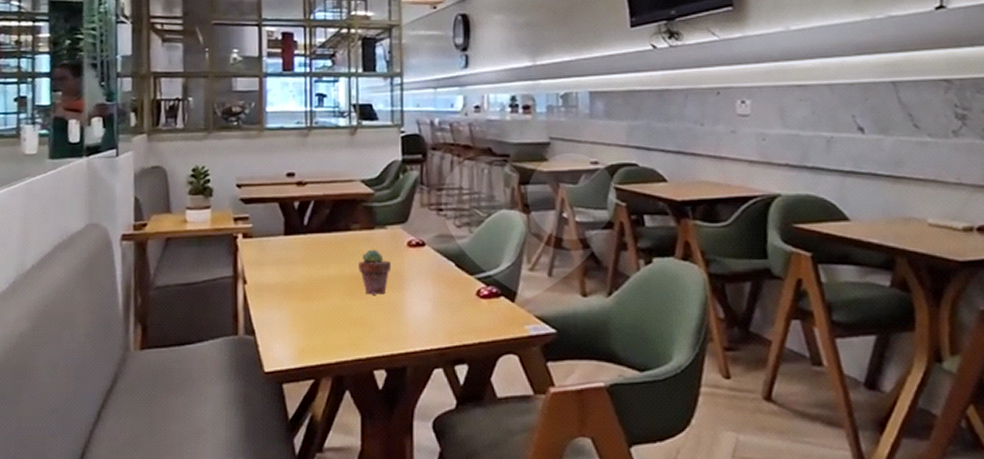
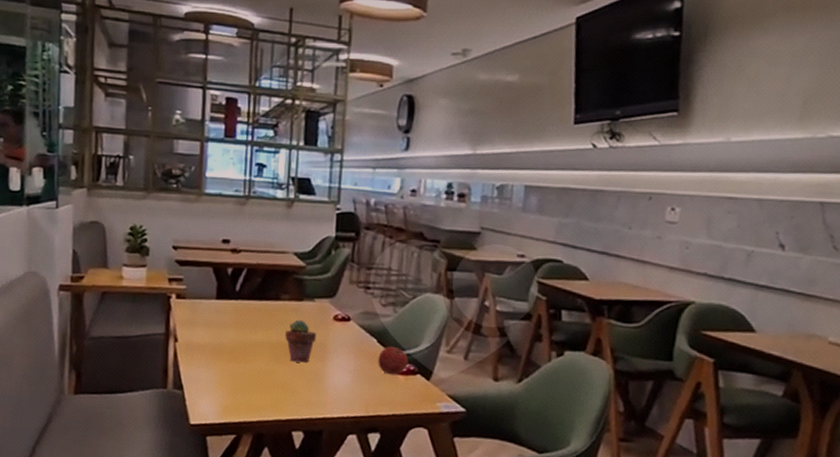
apple: none [458,269,490,300] -> present [378,346,409,375]

